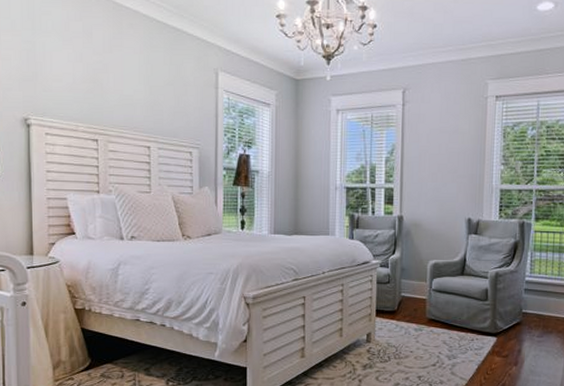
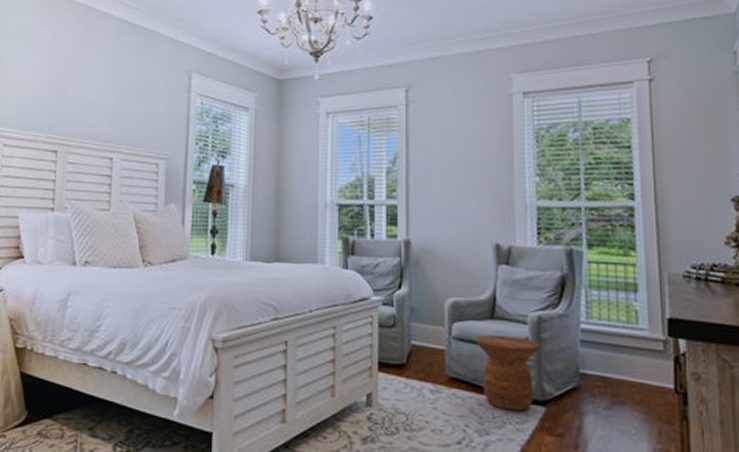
side table: none [450,287,496,341] -> present [476,334,540,411]

